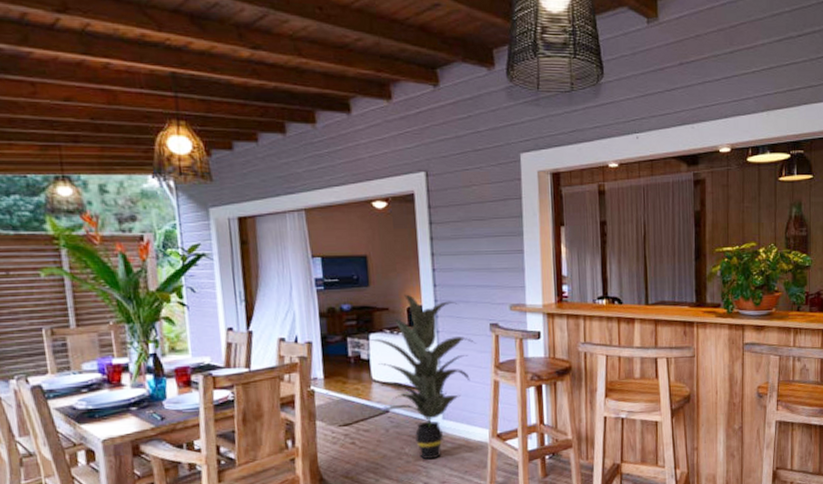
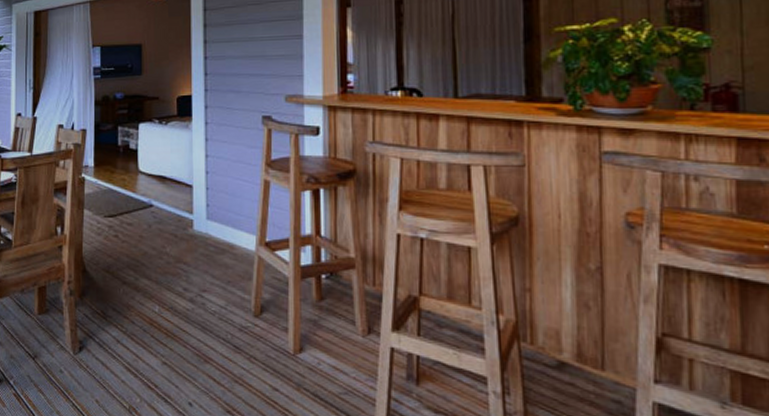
indoor plant: present [366,294,476,459] -> none [136,83,246,262]

